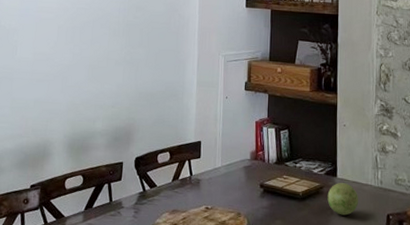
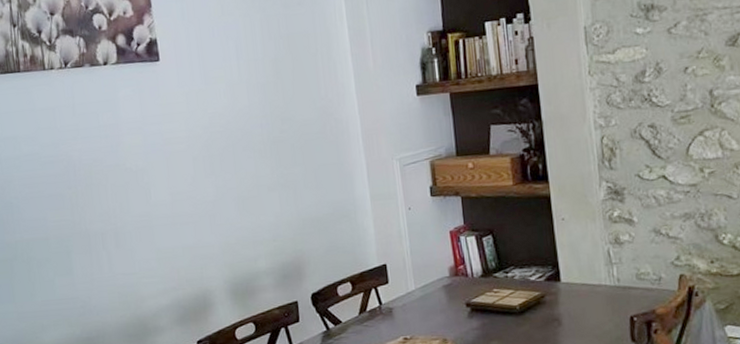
decorative ball: present [327,183,359,216] -> none [551,287,593,325]

